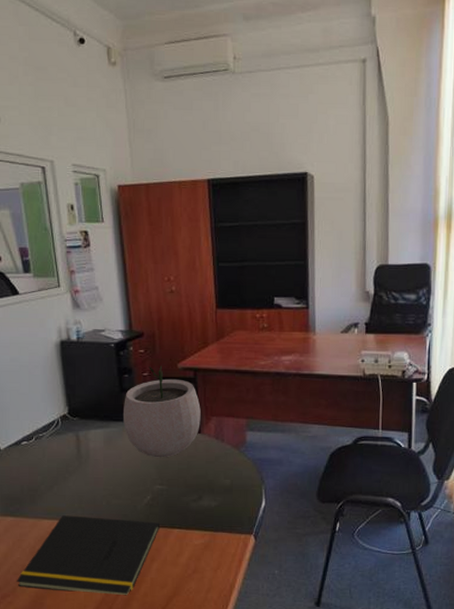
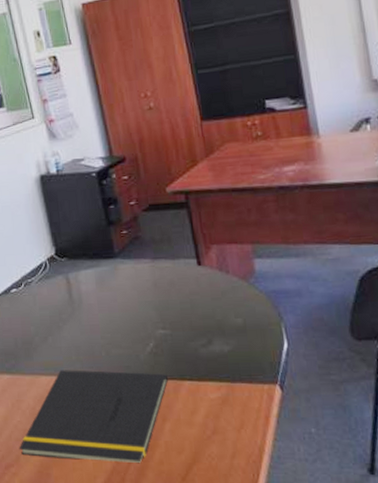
plant pot: present [123,366,201,458] -> none [112,192,200,298]

